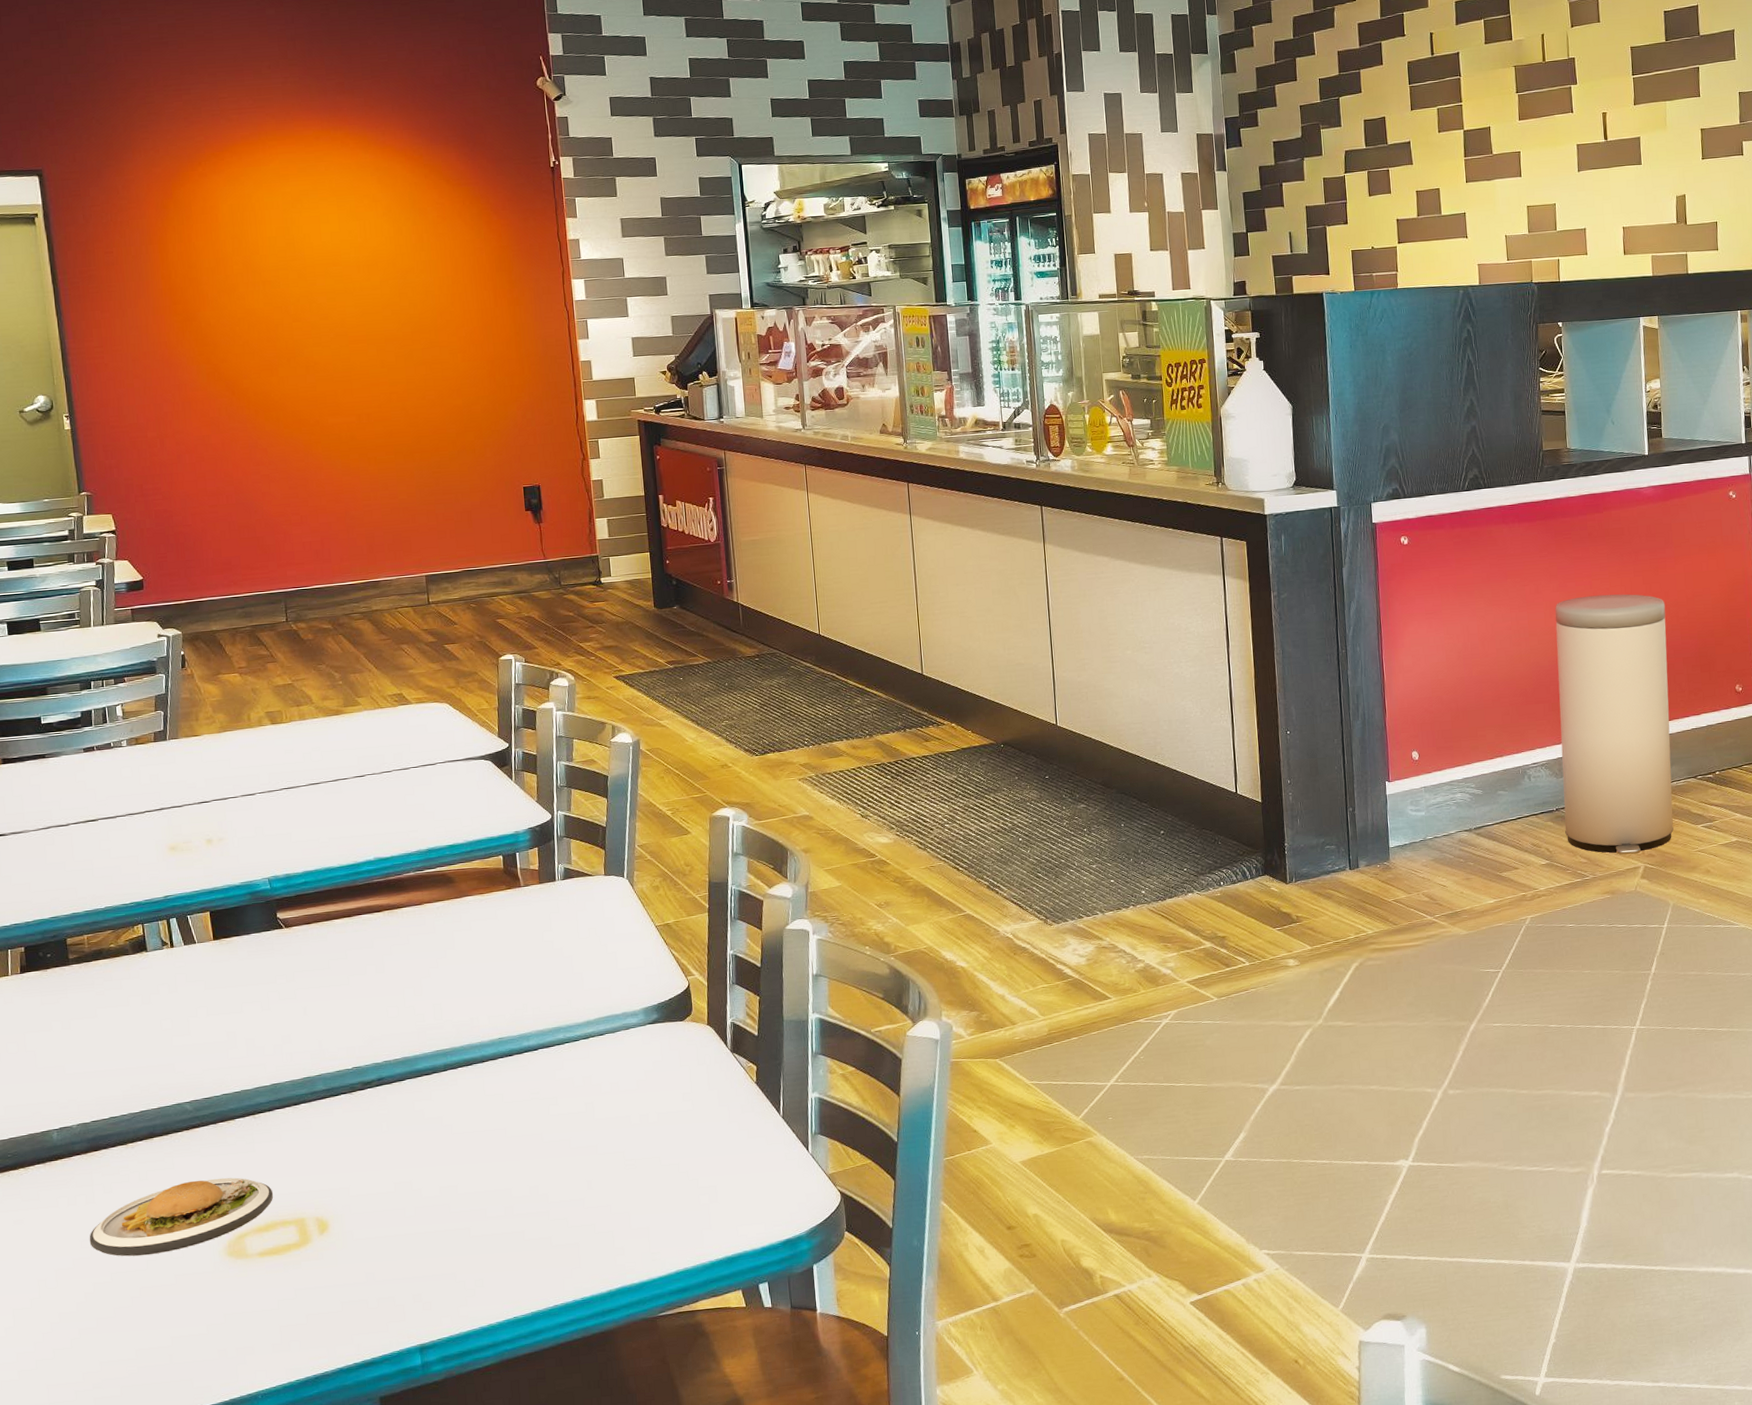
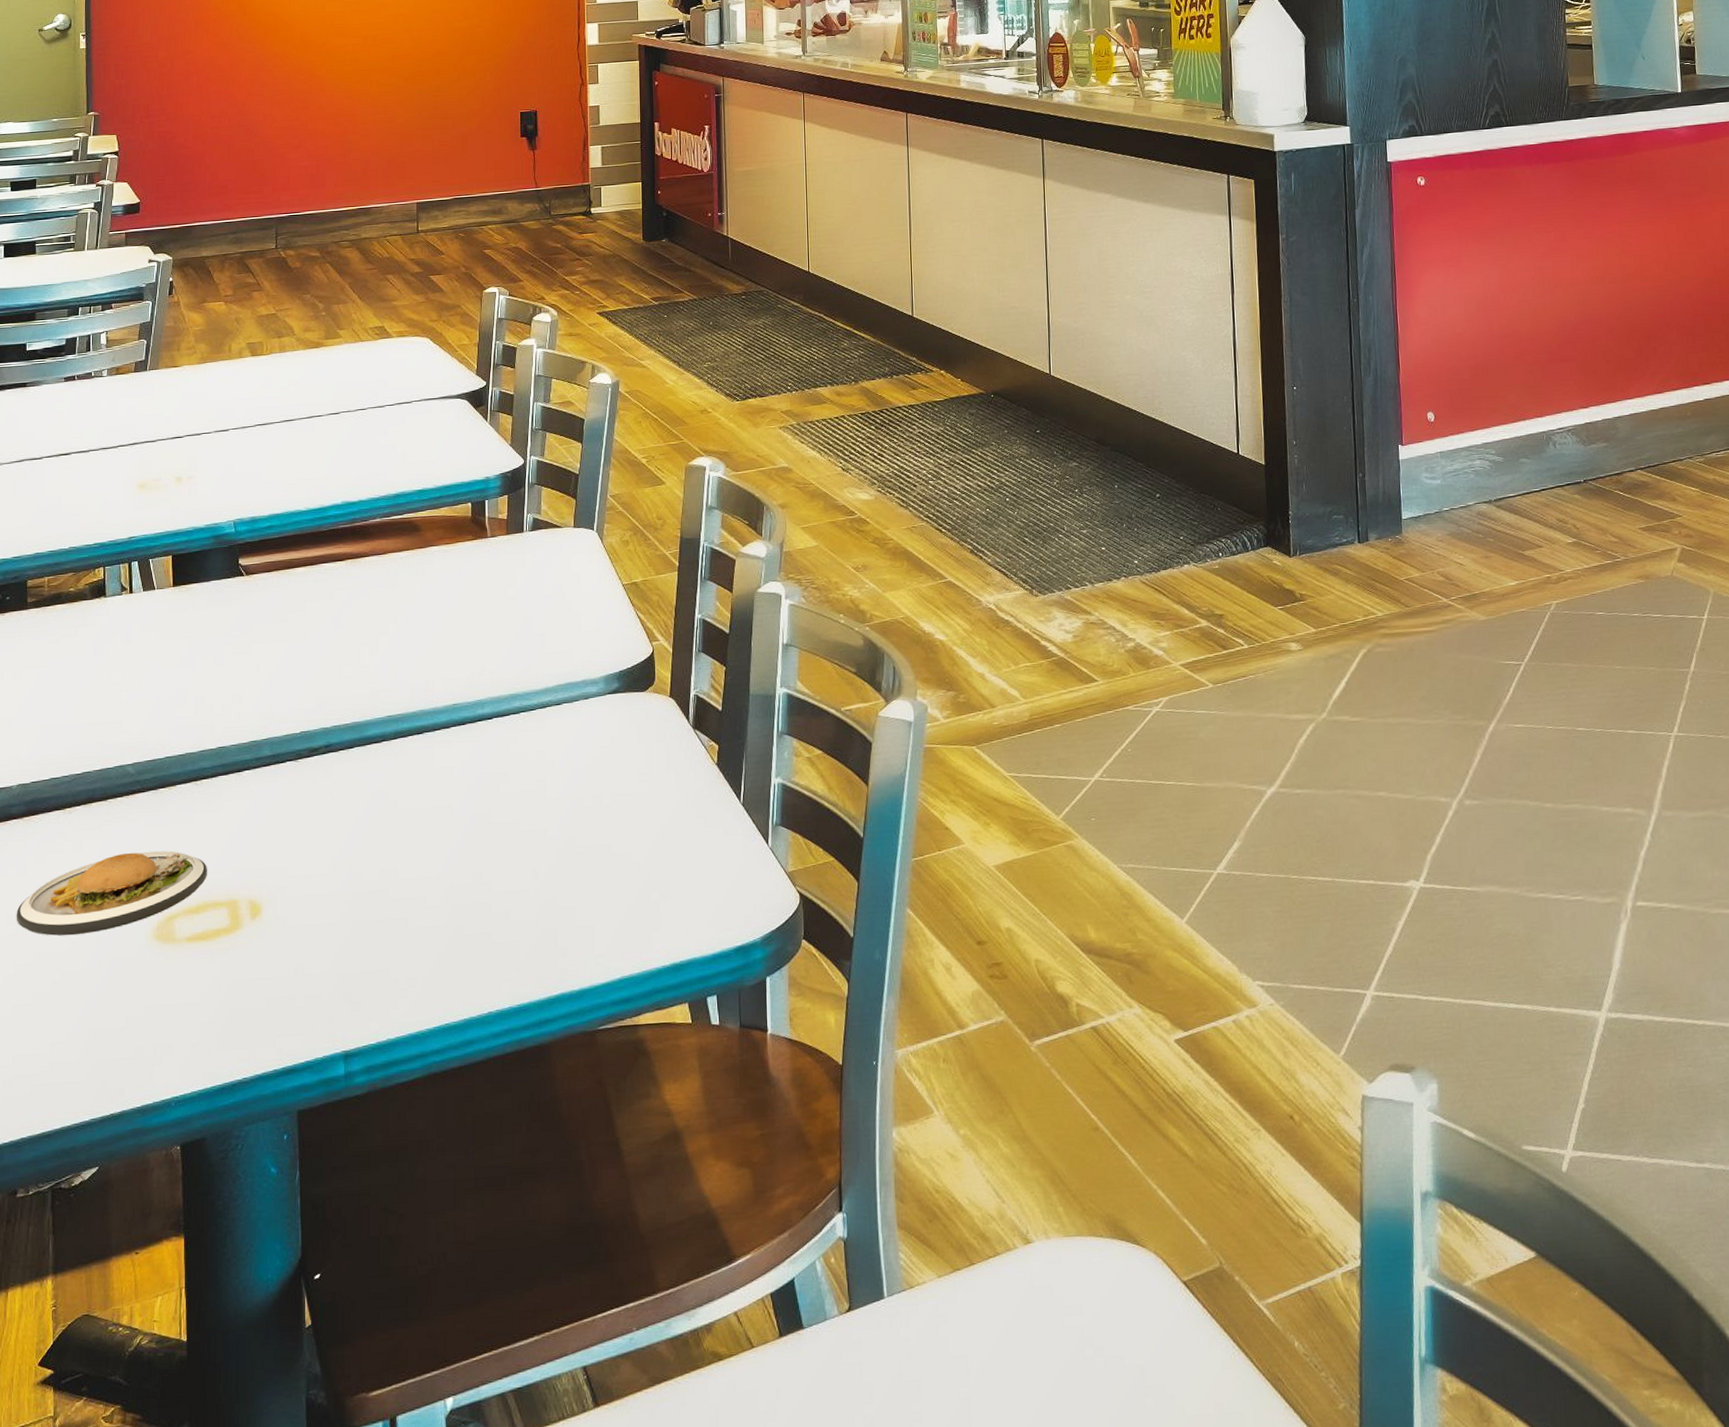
pedal bin: present [1555,594,1674,855] -> none [1582,243,1713,535]

